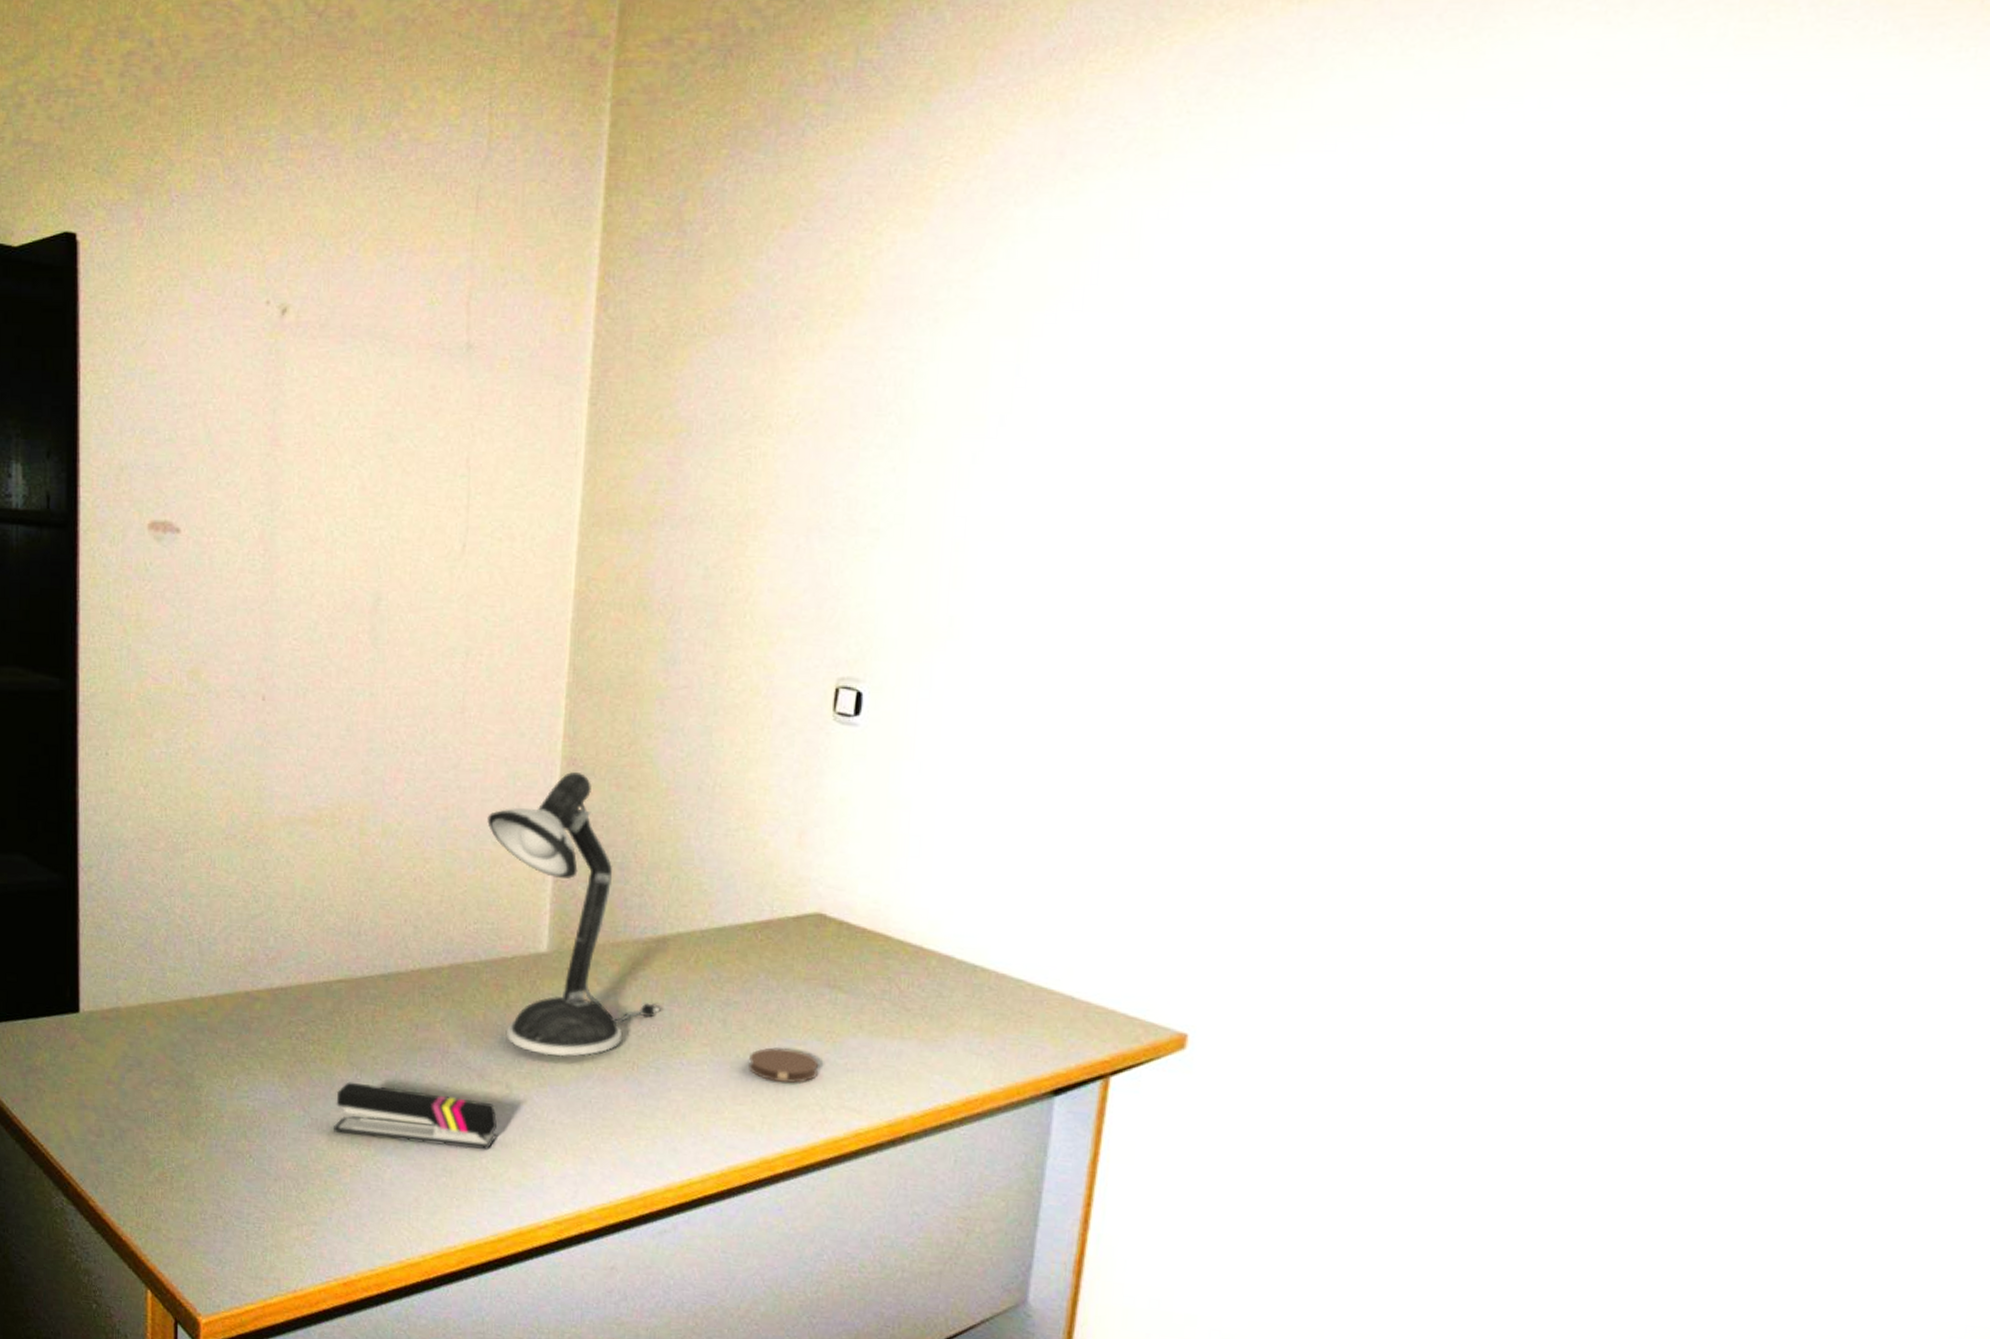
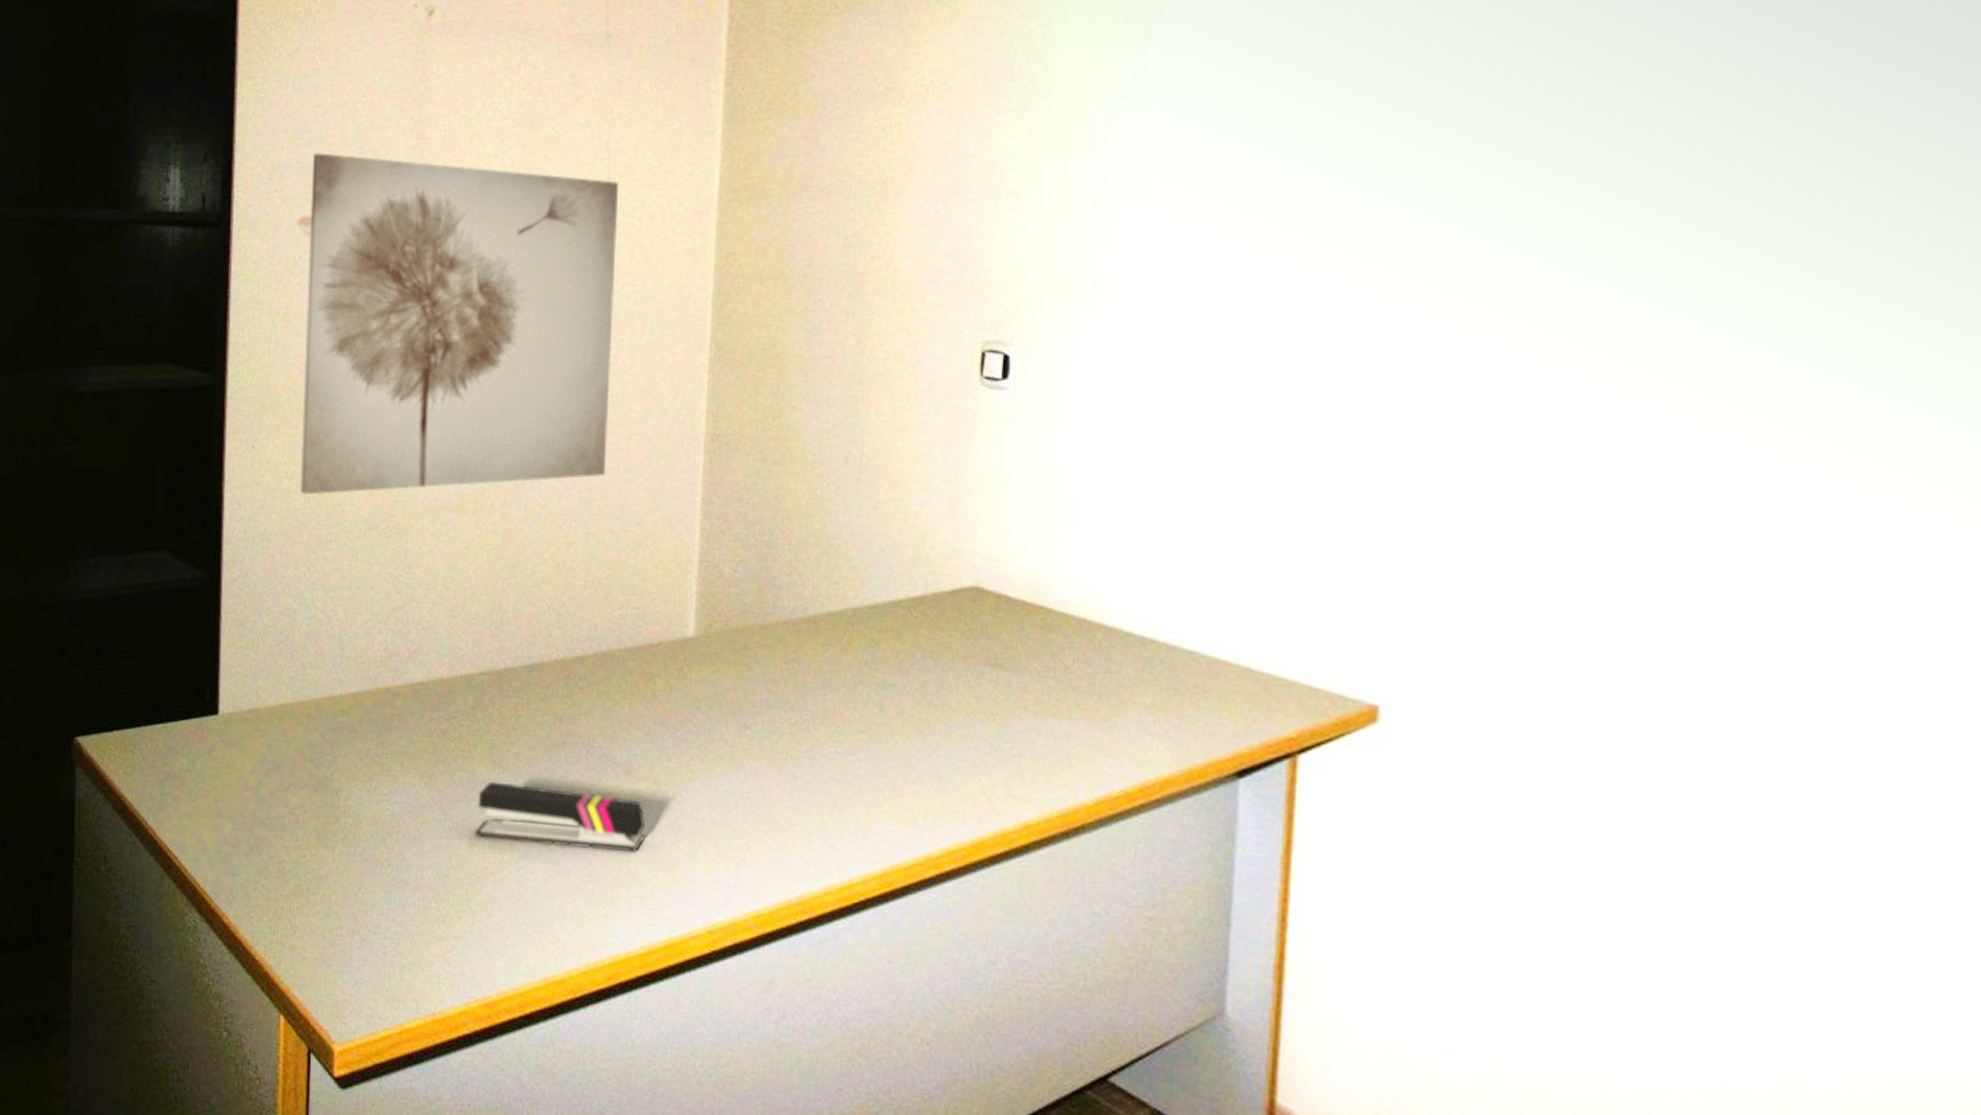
wall art: none [156,455,479,804] -> present [300,153,619,495]
desk lamp: present [487,772,660,1057] -> none [631,448,812,749]
coaster: present [749,1047,819,1084] -> none [908,732,983,772]

